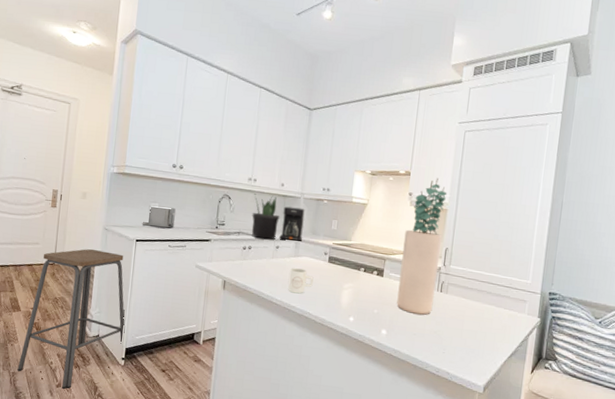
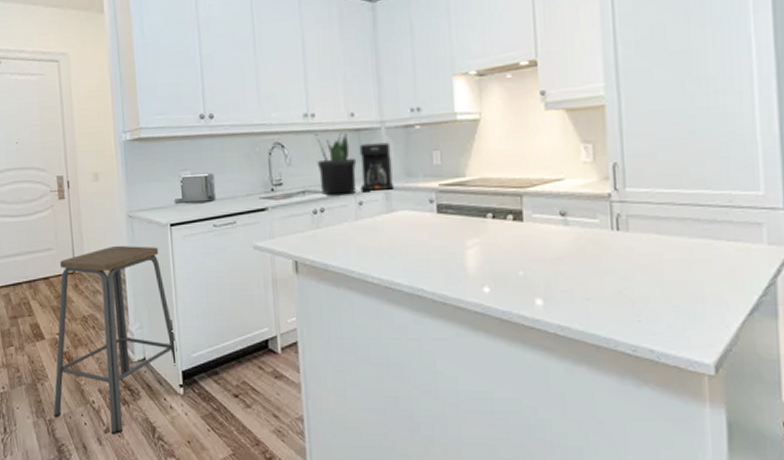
mug: present [288,268,314,294] -> none [383,228,421,265]
vase: present [397,178,448,315] -> none [544,61,609,269]

